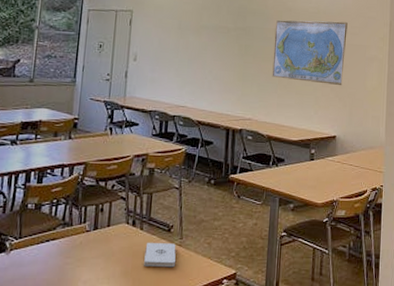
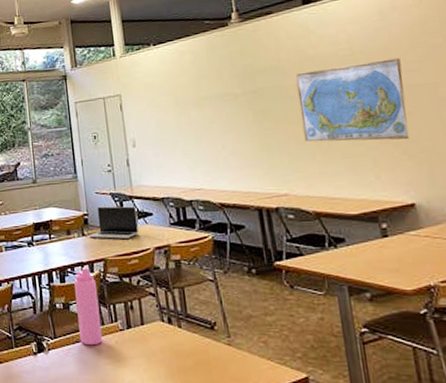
water bottle: none [45,170,74,246] -> present [74,268,103,346]
laptop: none [75,112,125,145] -> present [89,206,139,239]
notepad: present [144,242,176,268] -> none [188,341,228,370]

